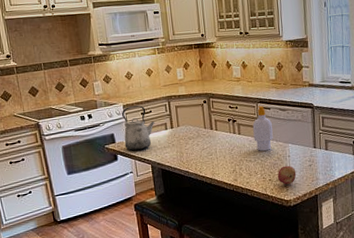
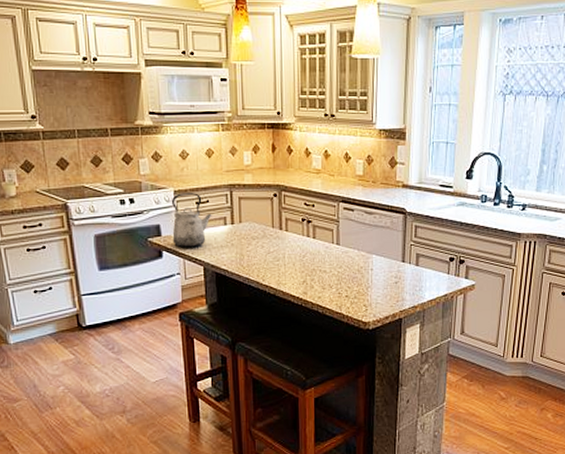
soap bottle: present [252,105,273,152] -> none [331,205,355,262]
fruit: present [277,165,297,185] -> none [356,280,379,304]

